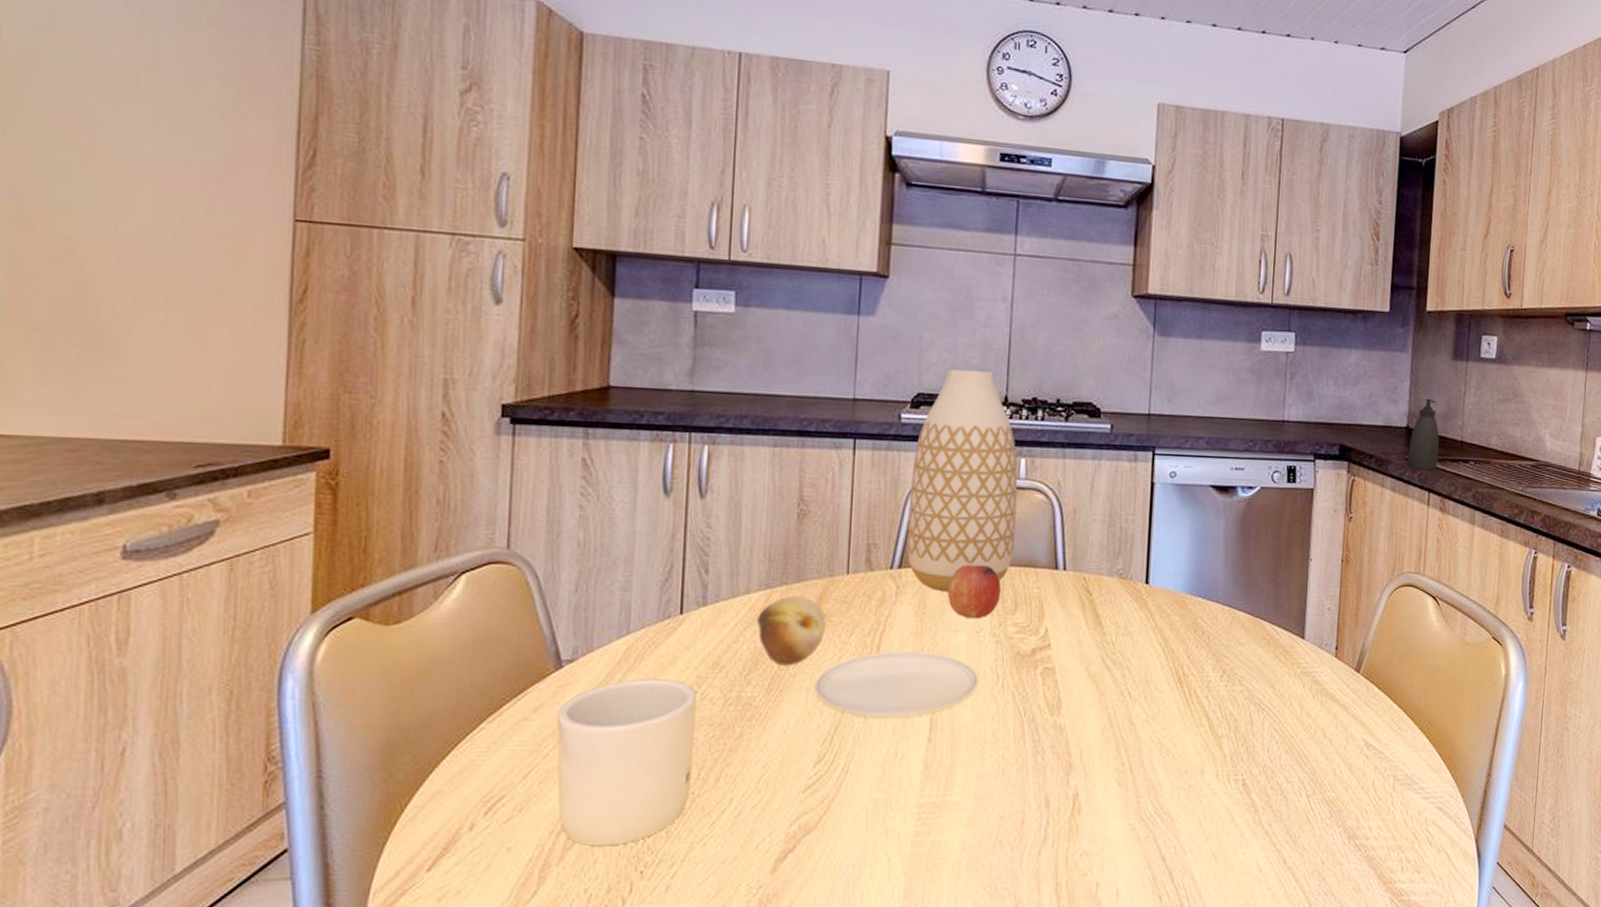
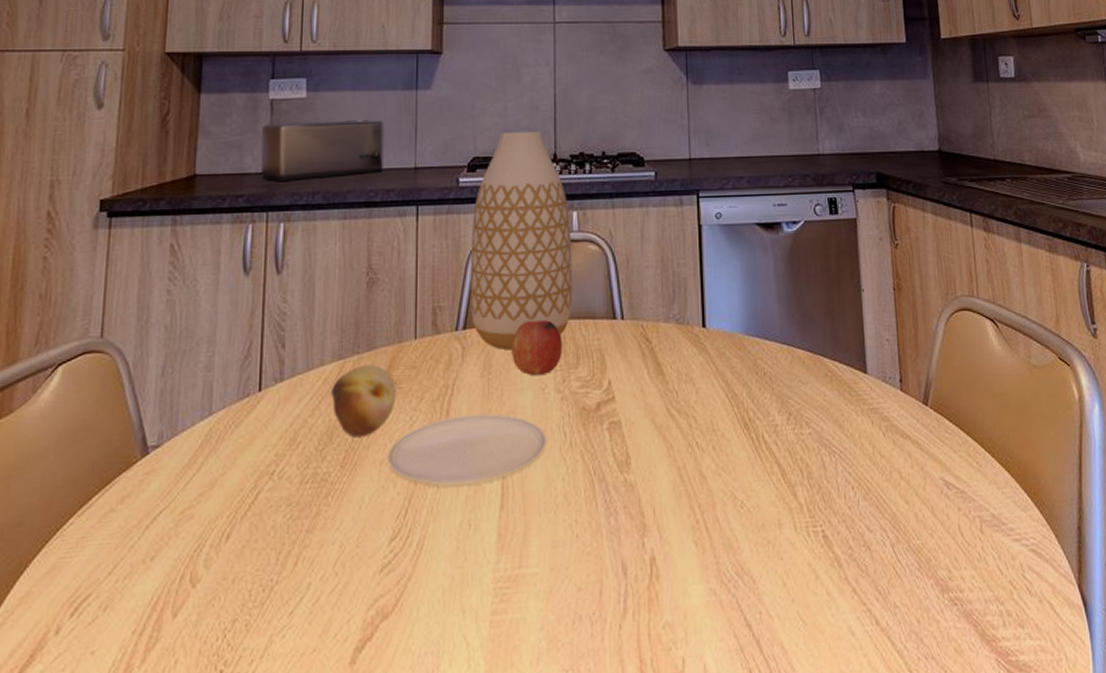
mug: present [556,679,696,847] -> none [141,459,274,646]
toaster: none [682,338,821,403] -> present [260,120,384,182]
soap dispenser: present [1407,398,1440,471] -> none [943,121,975,192]

